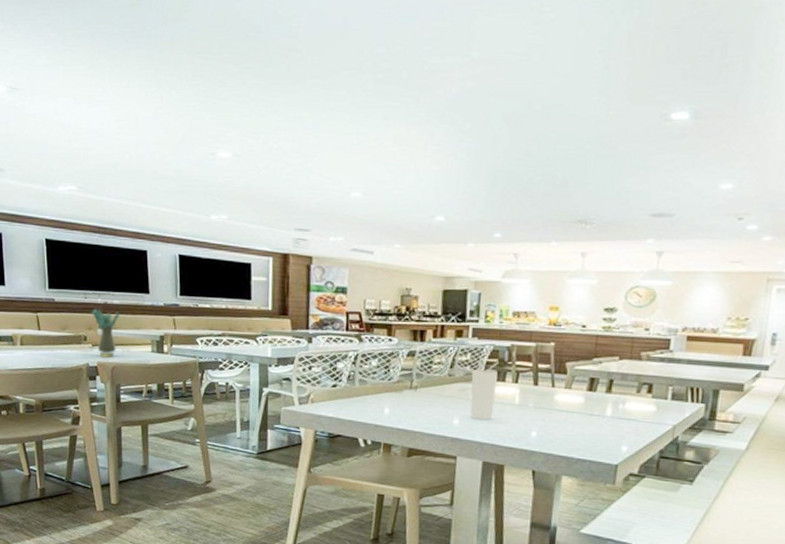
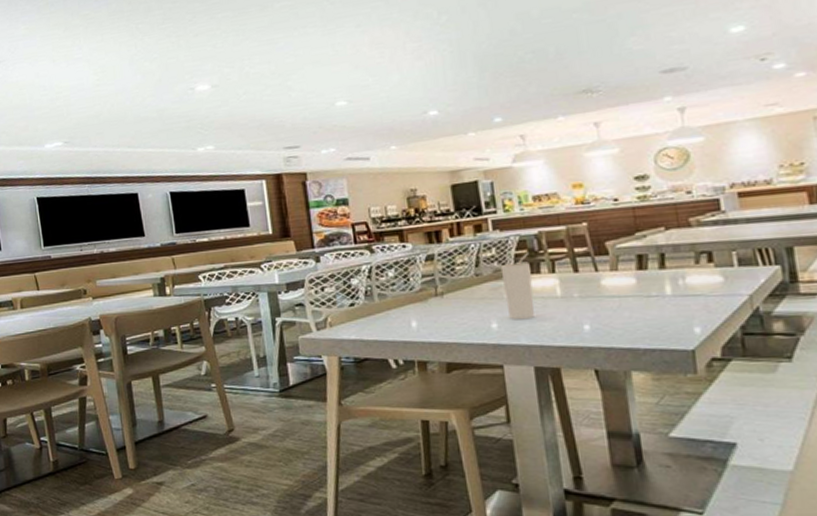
vase: present [92,307,120,359] -> none [89,257,118,310]

